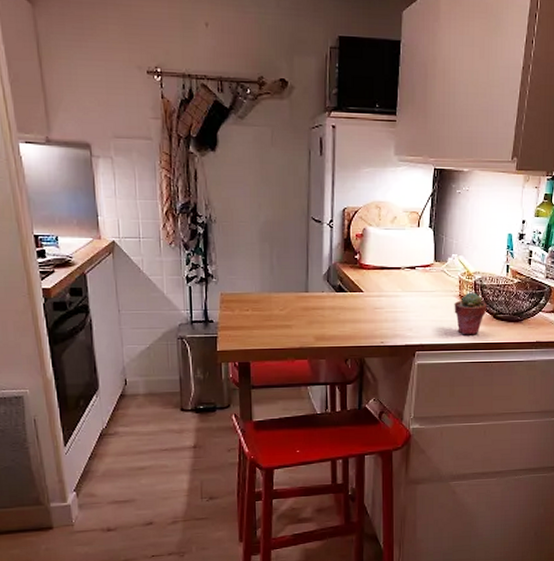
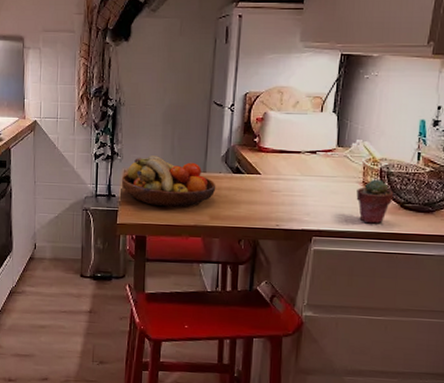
fruit bowl: none [218,277,320,330] -> present [121,156,216,207]

